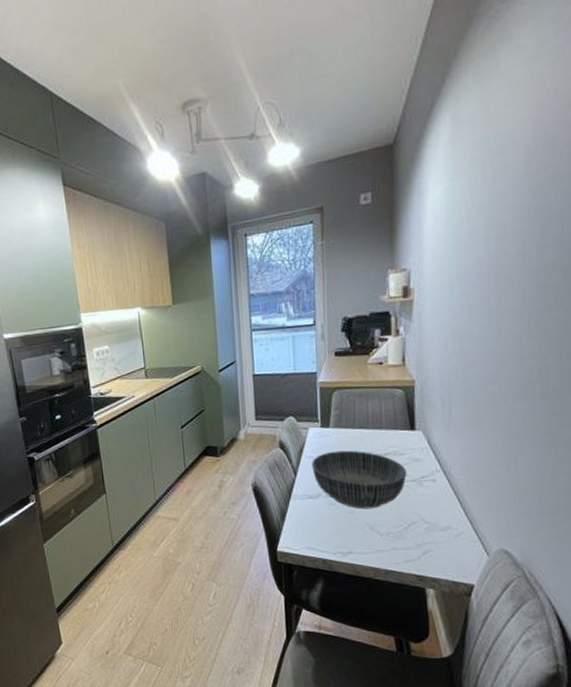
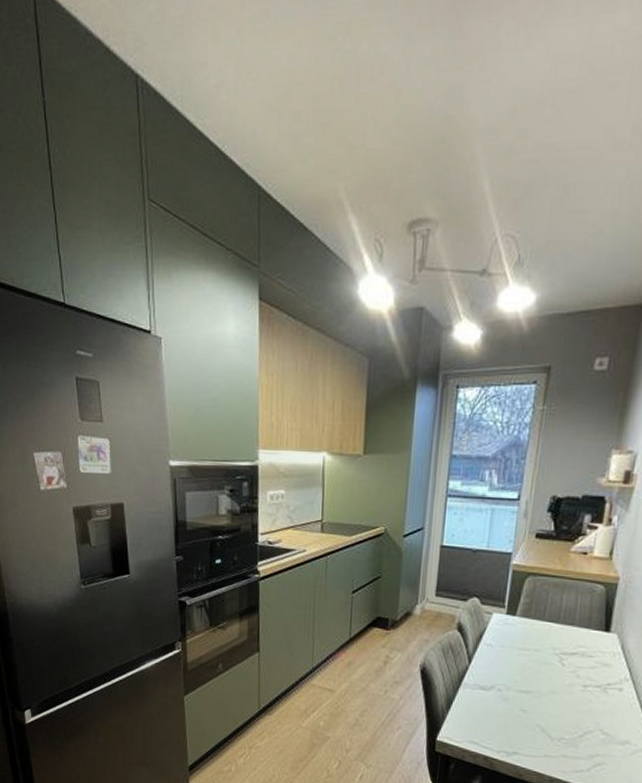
bowl: present [312,450,407,510] -> none [489,642,593,711]

